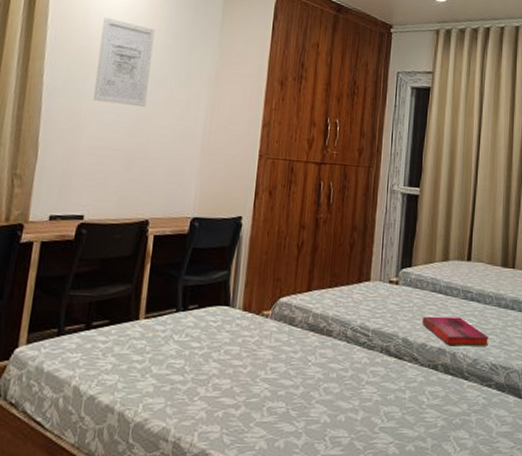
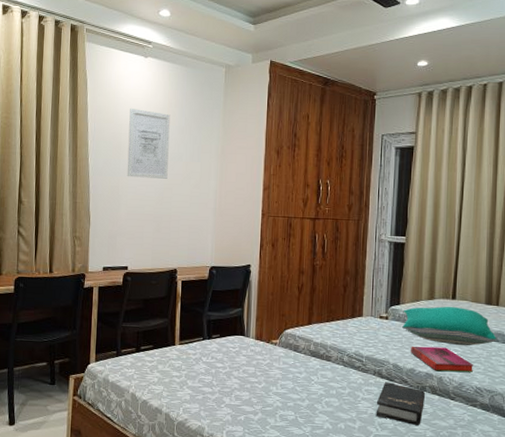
hardback book: none [381,360,438,414] -> present [376,381,426,426]
pillow: none [414,269,513,316] -> present [402,306,497,346]

